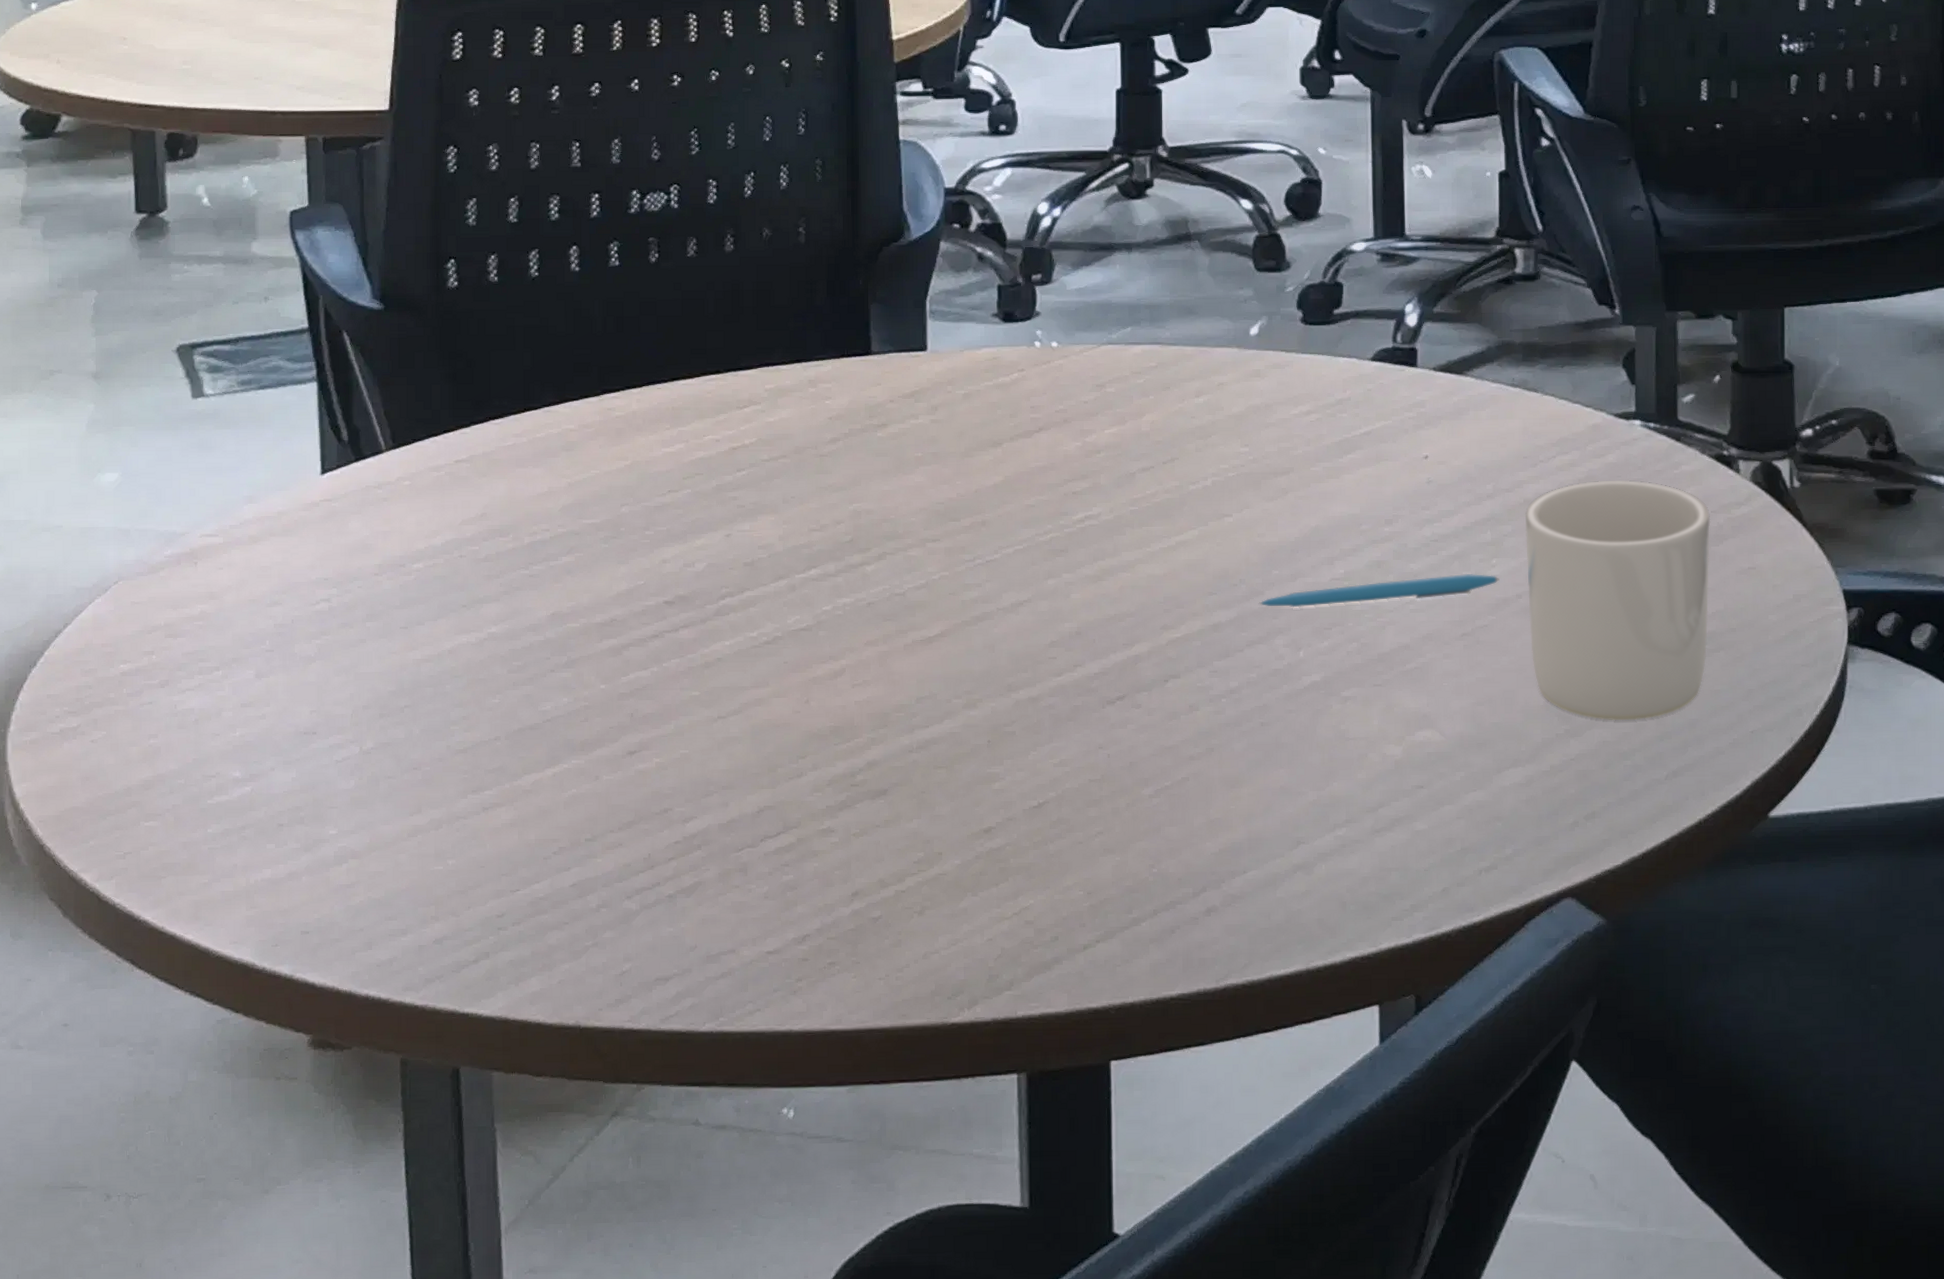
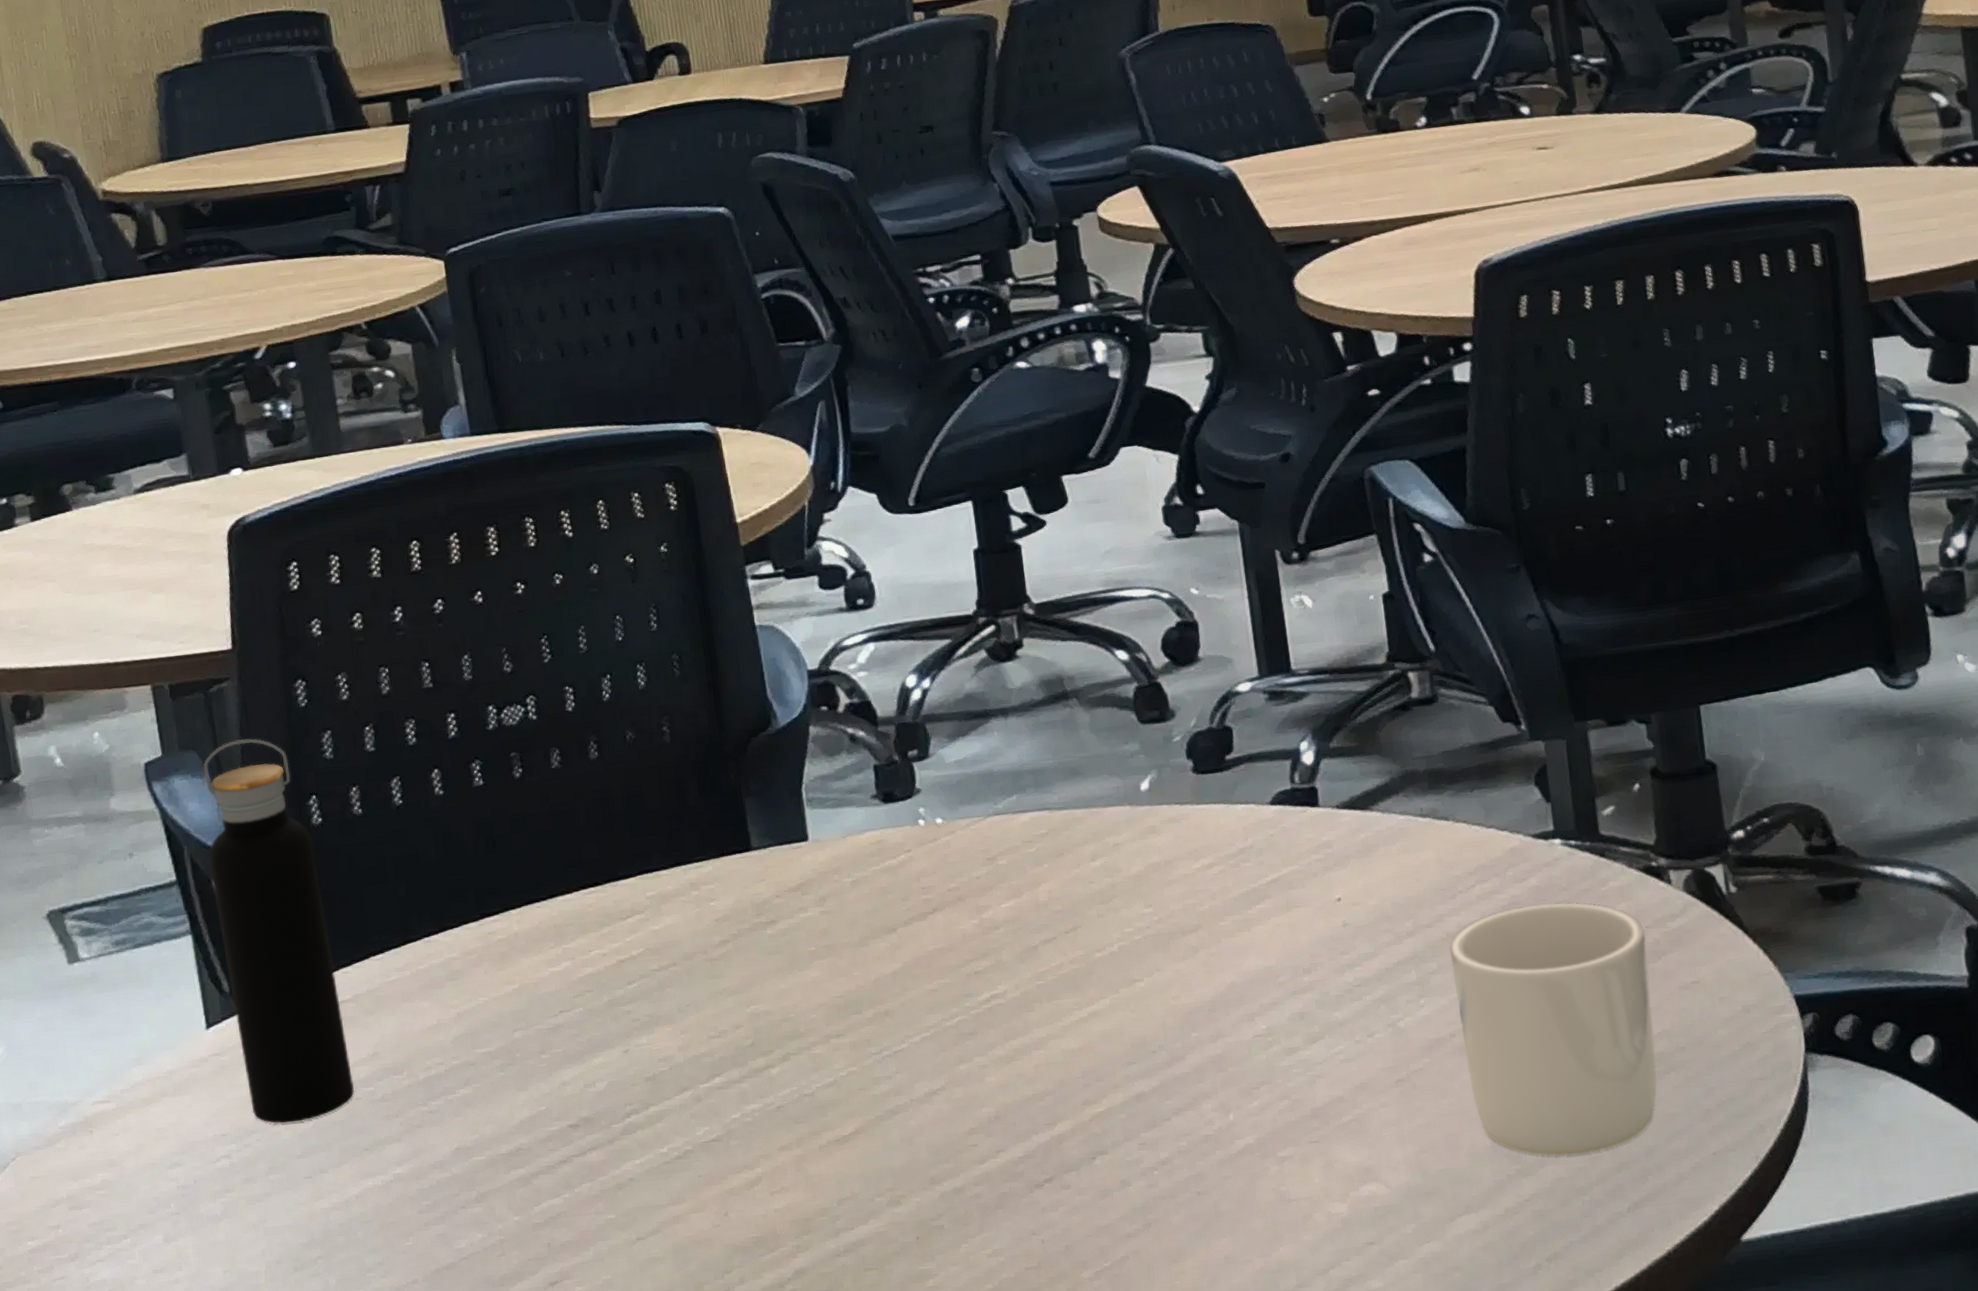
water bottle: none [342,197,460,573] -> present [203,738,354,1124]
pen: present [1258,573,1499,608] -> none [1180,1015,1430,1071]

